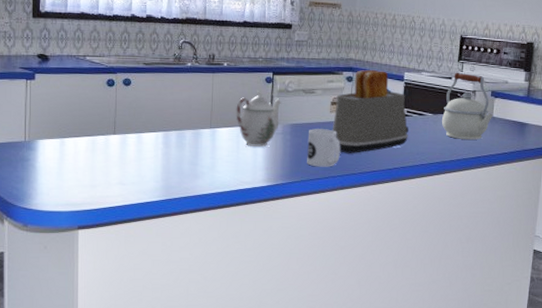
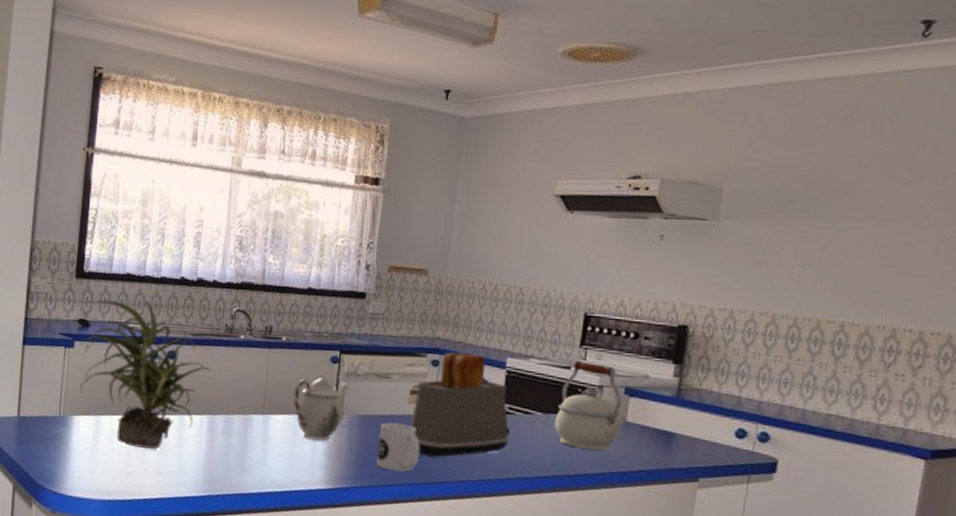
potted plant: none [39,36,163,165] -> present [79,299,211,450]

